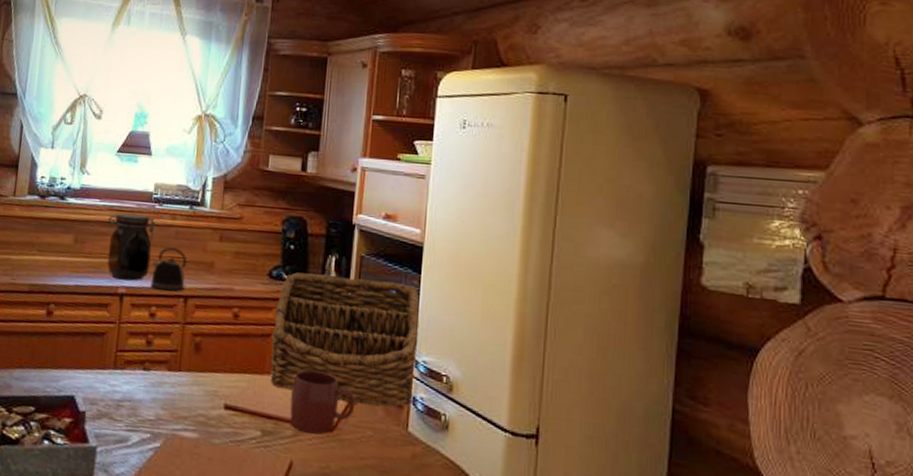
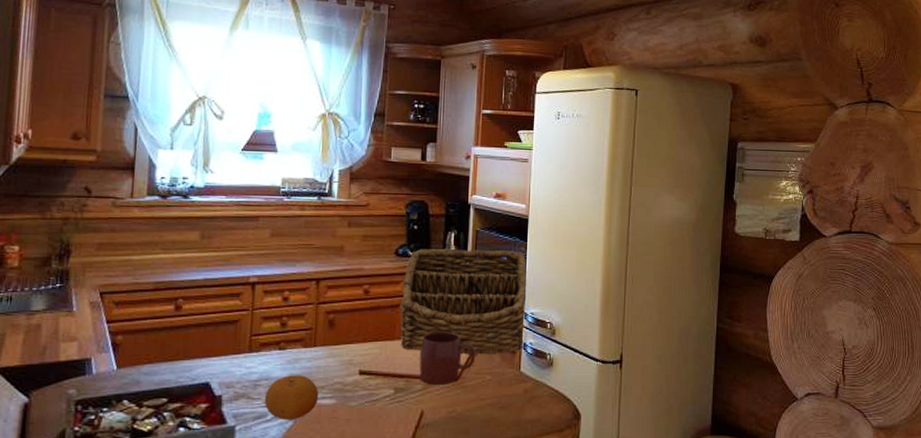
jar: present [107,213,156,281] -> none [236,207,284,270]
fruit: none [126,399,182,450] -> present [264,375,319,421]
kettle: present [151,247,188,292] -> none [282,236,318,277]

